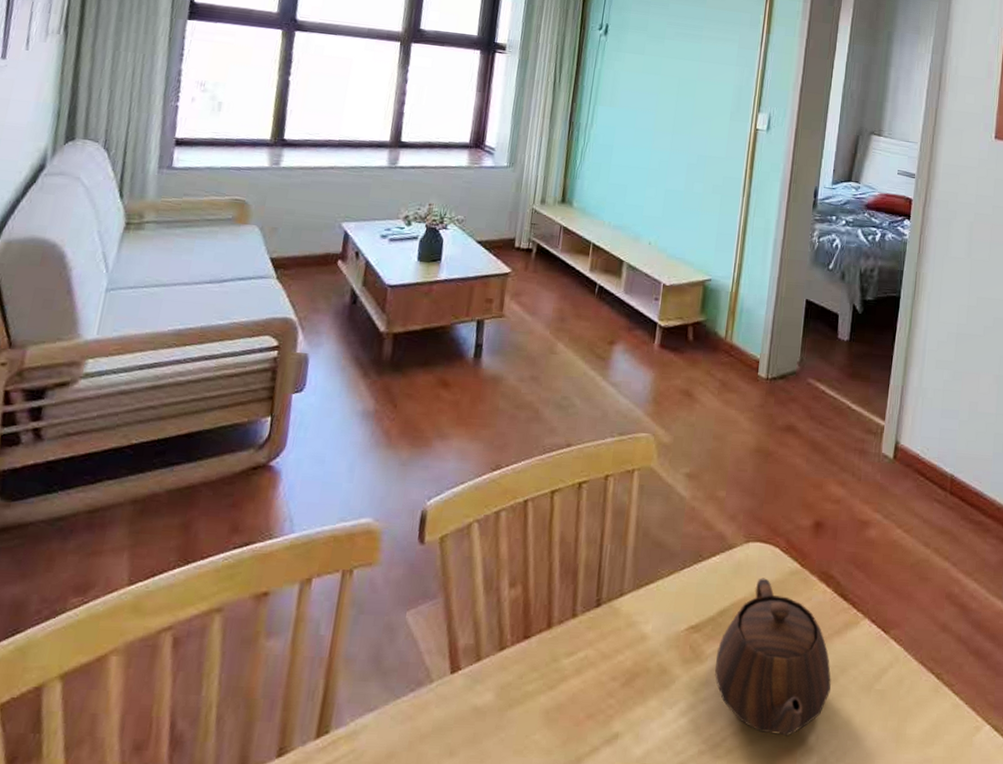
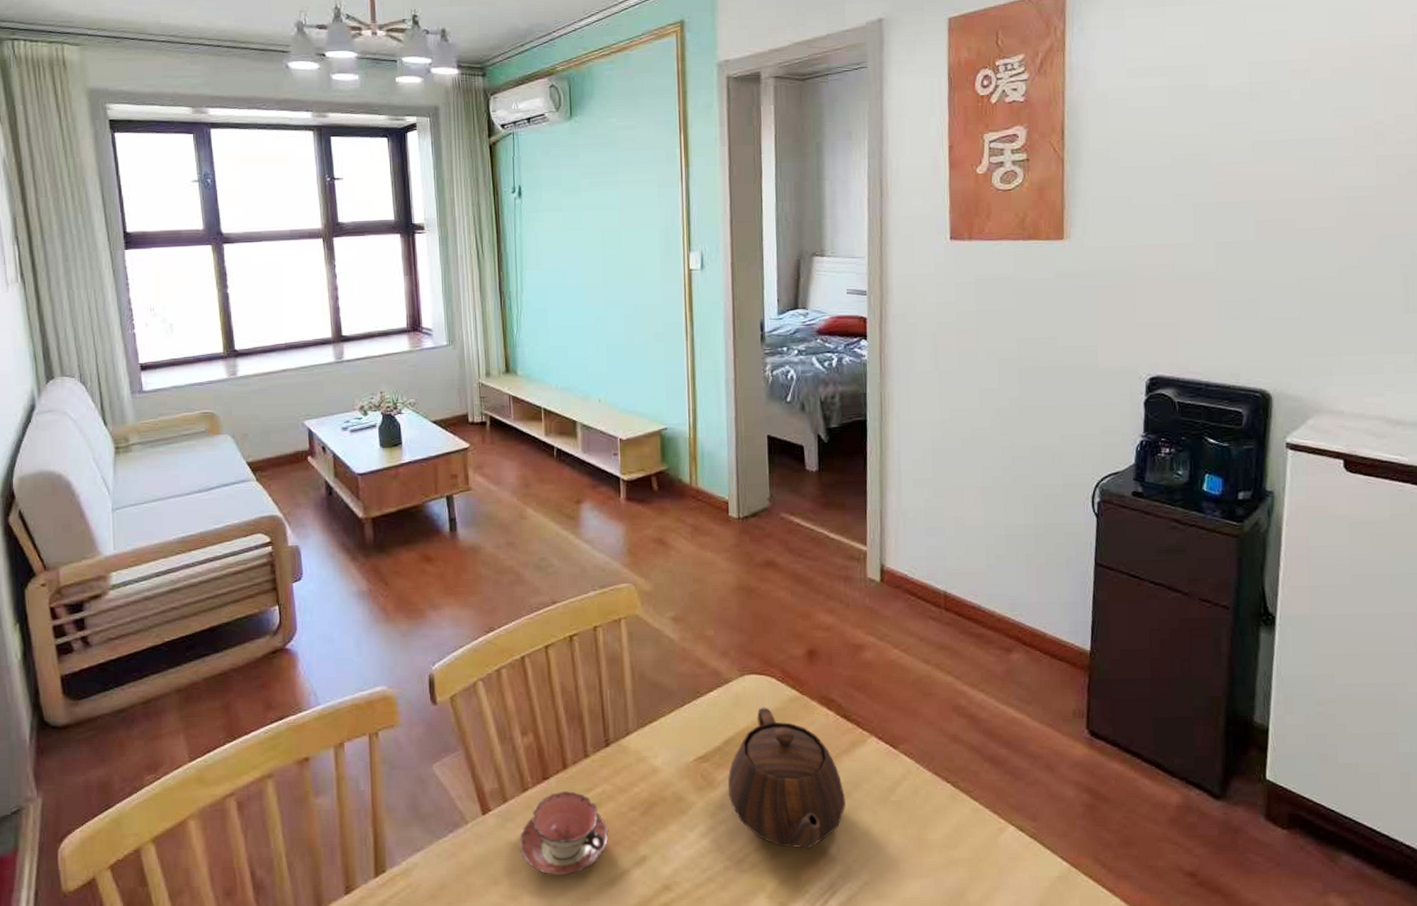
teacup: none [484,653,584,751] -> present [520,791,609,876]

